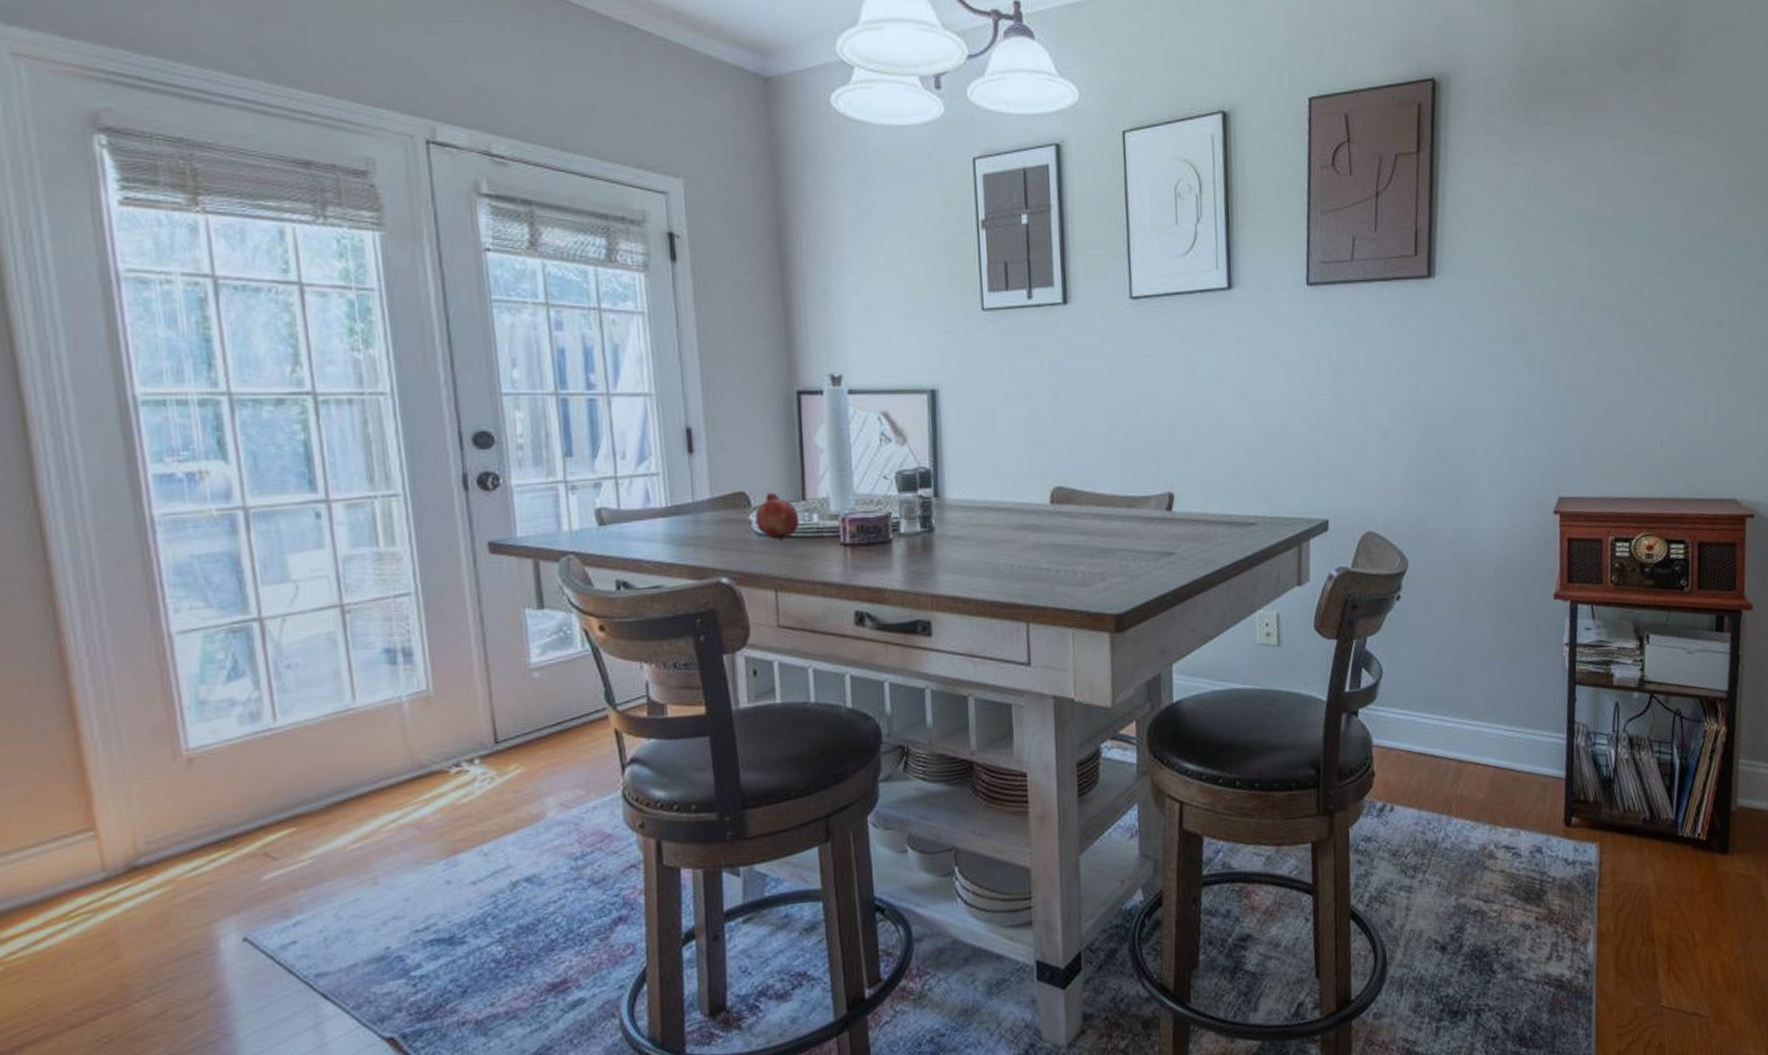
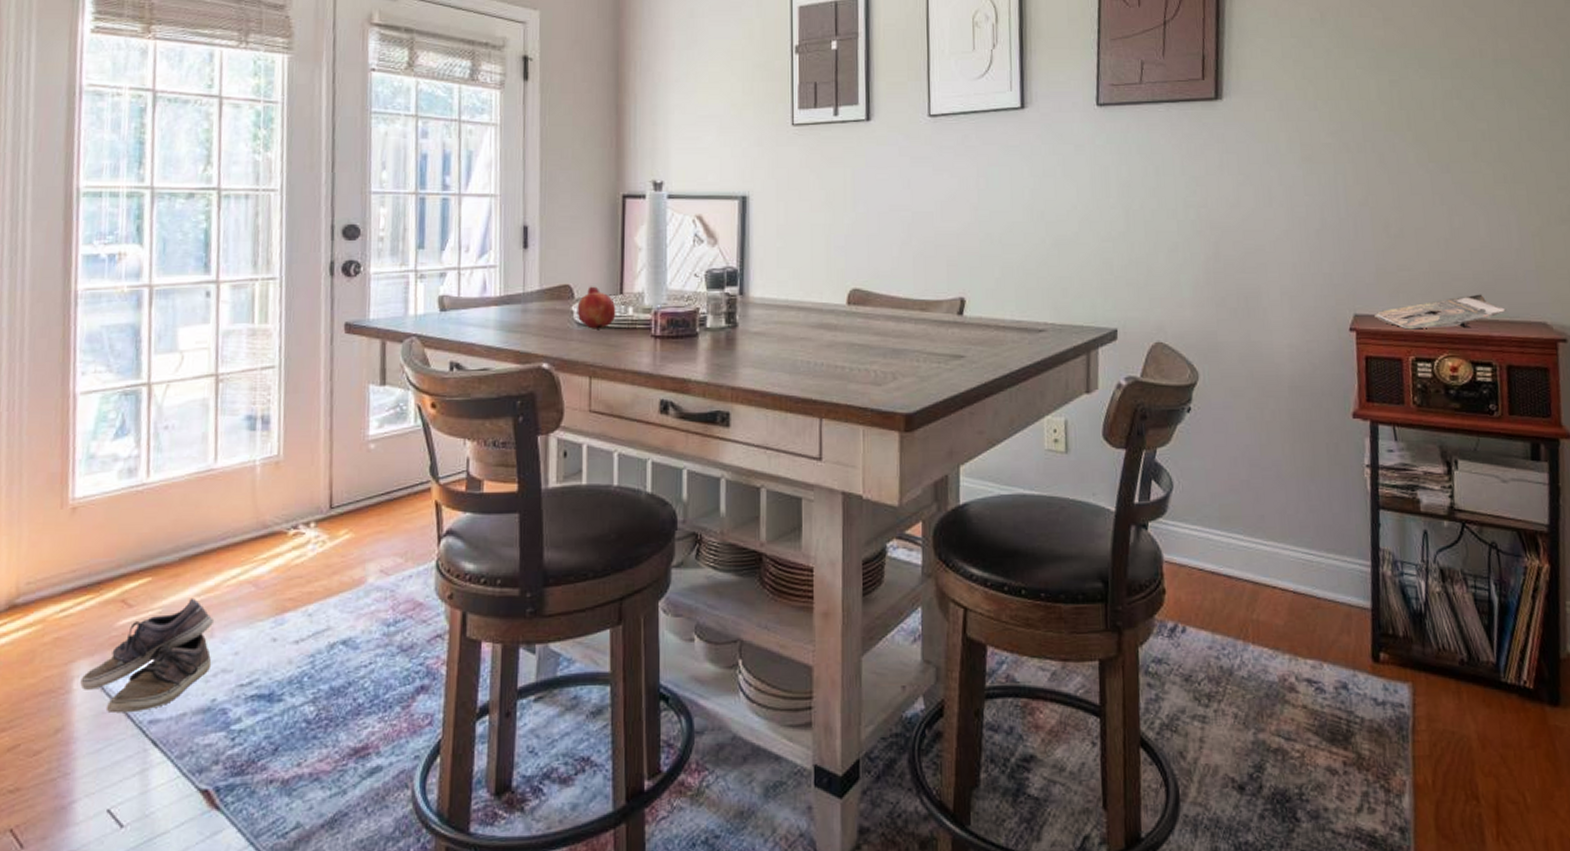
shoe: none [228,845,380,971] -> present [80,597,214,714]
magazine: none [1578,473,1700,511] -> present [1374,294,1506,330]

